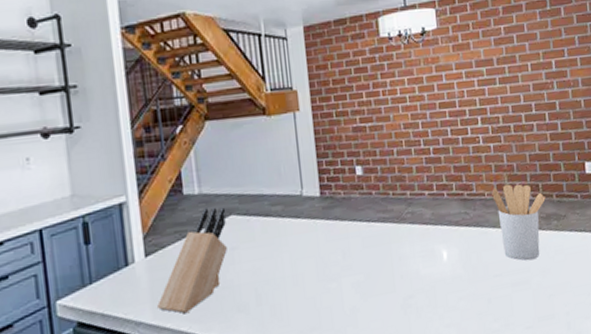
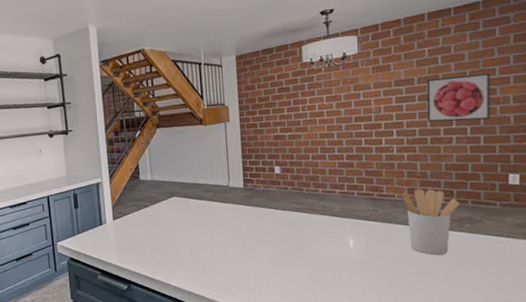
knife block: present [157,207,227,313] -> none [121,190,170,261]
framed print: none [505,54,564,108] -> present [426,72,490,122]

